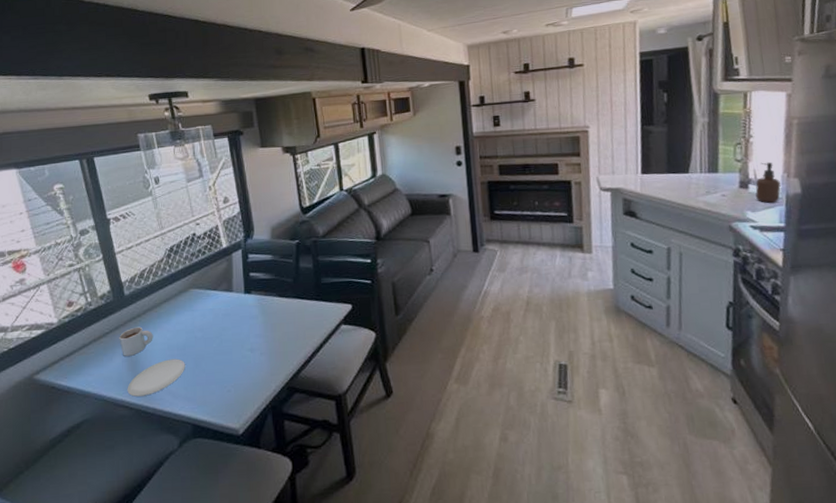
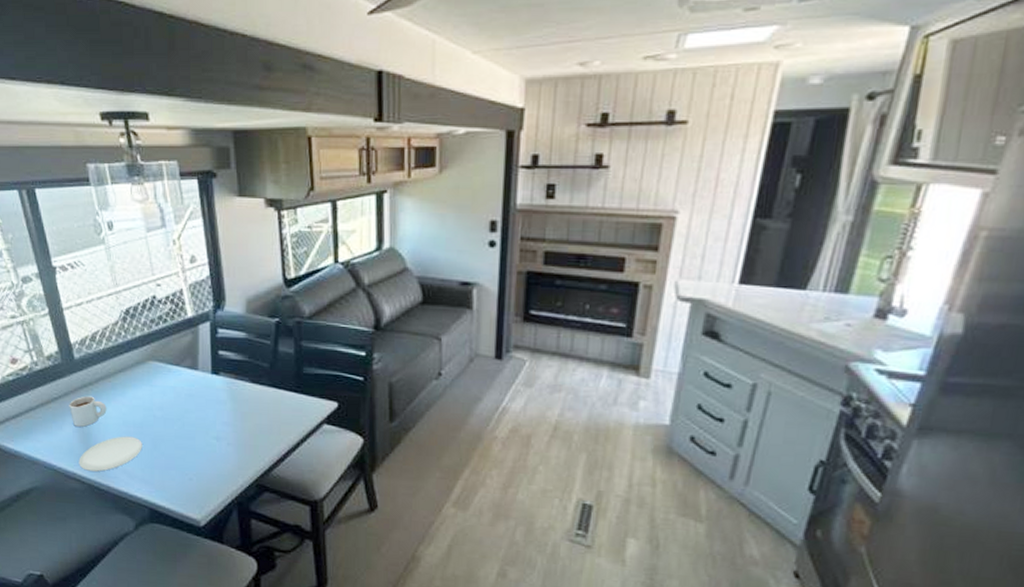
soap dispenser: present [755,162,781,203] -> none [894,286,936,342]

